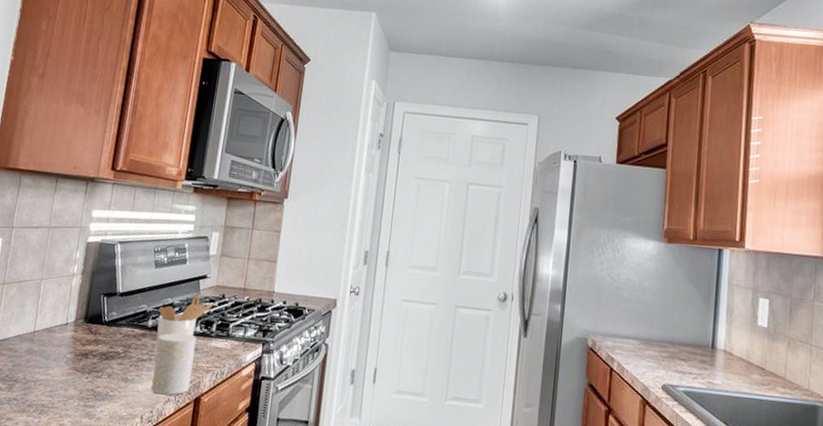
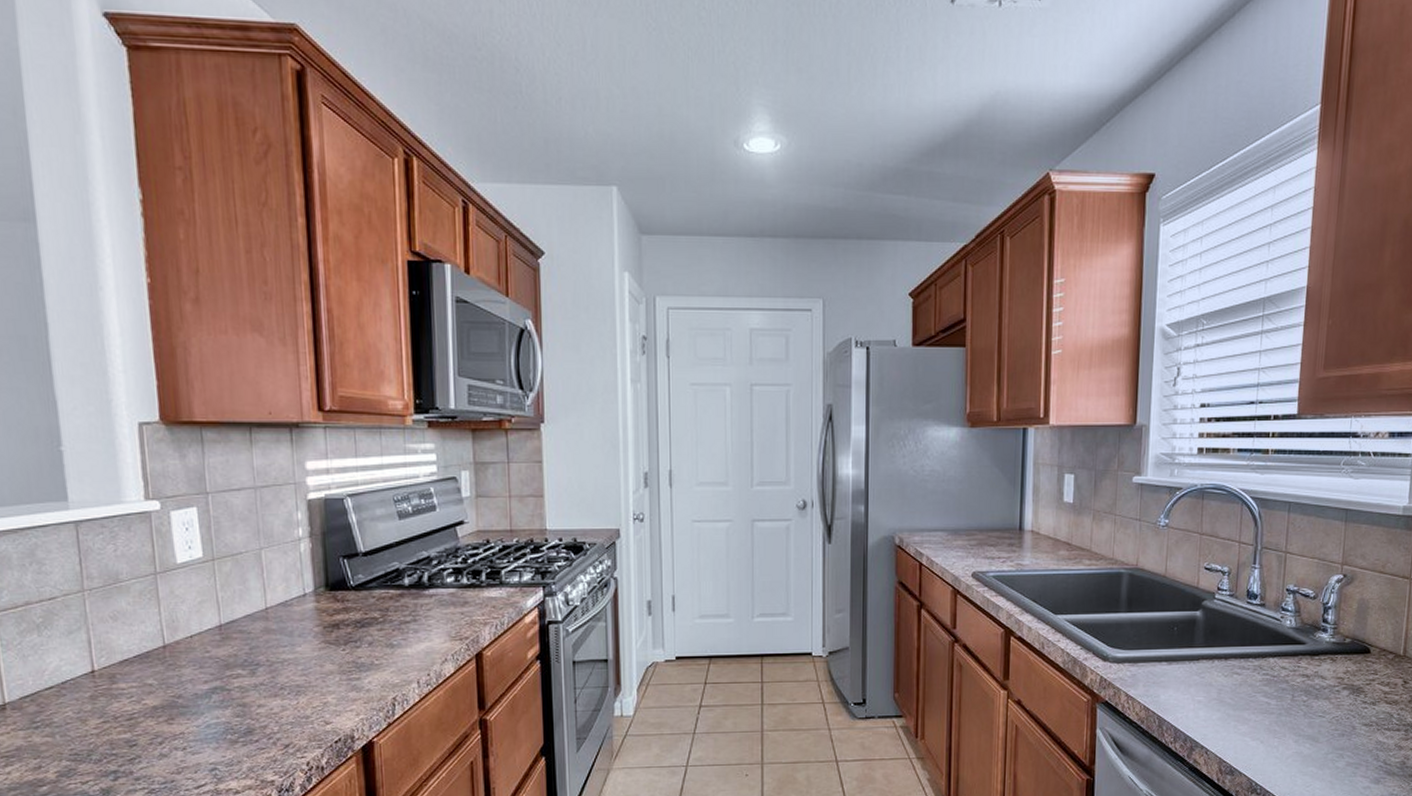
cup: present [151,333,197,396] -> none [420,587,468,655]
utensil holder: present [154,294,213,361] -> none [412,543,477,621]

